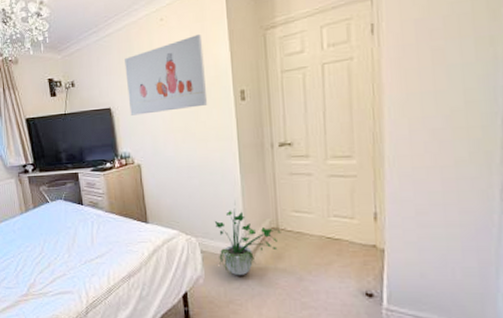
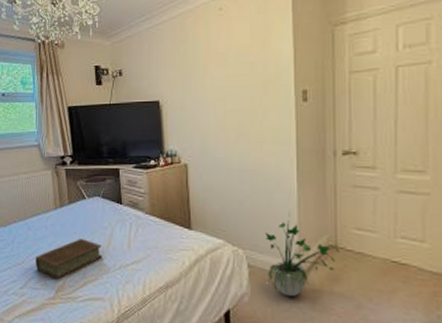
book: none [6,238,68,278] -> present [35,238,102,280]
wall art: present [125,33,208,116] -> none [178,26,266,110]

